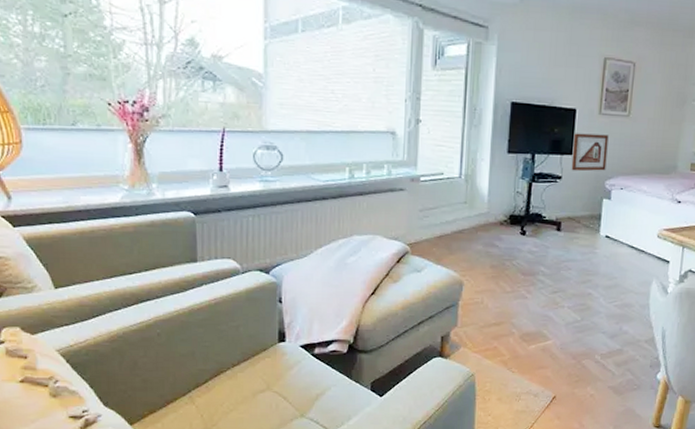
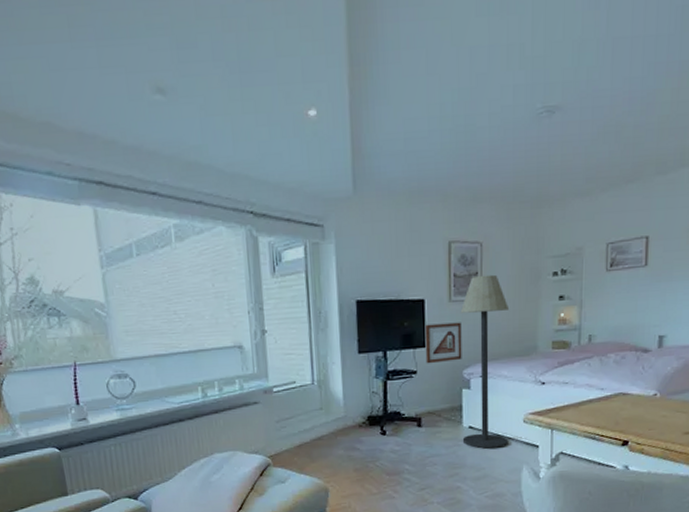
floor lamp: none [598,93,655,259] -> present [460,274,510,449]

